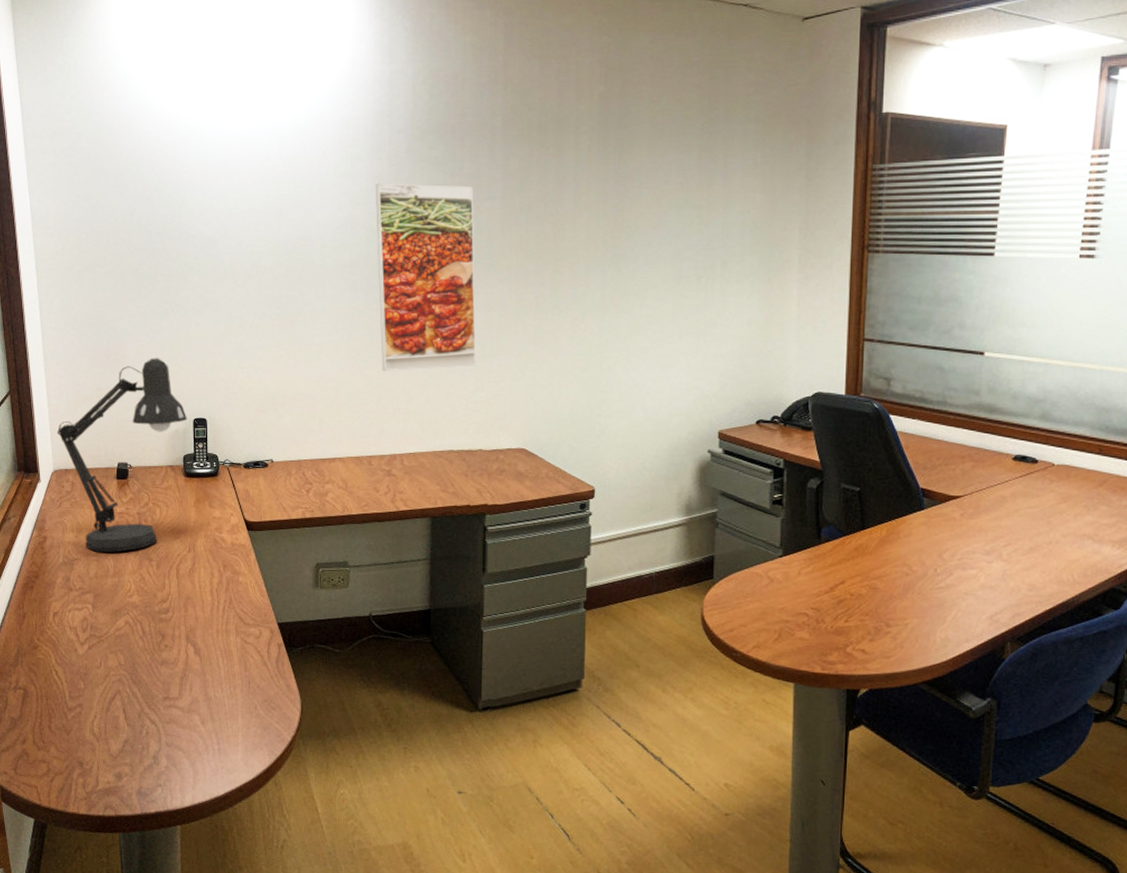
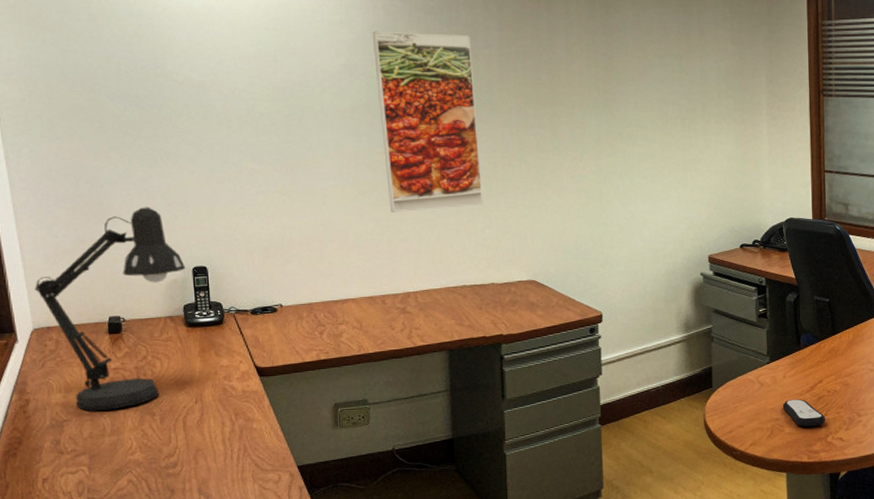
remote control: none [794,600,846,633] -> present [782,399,826,427]

